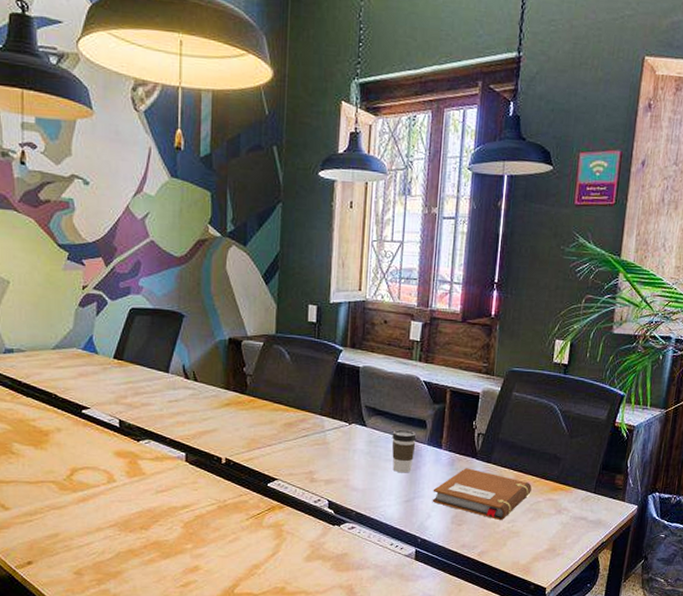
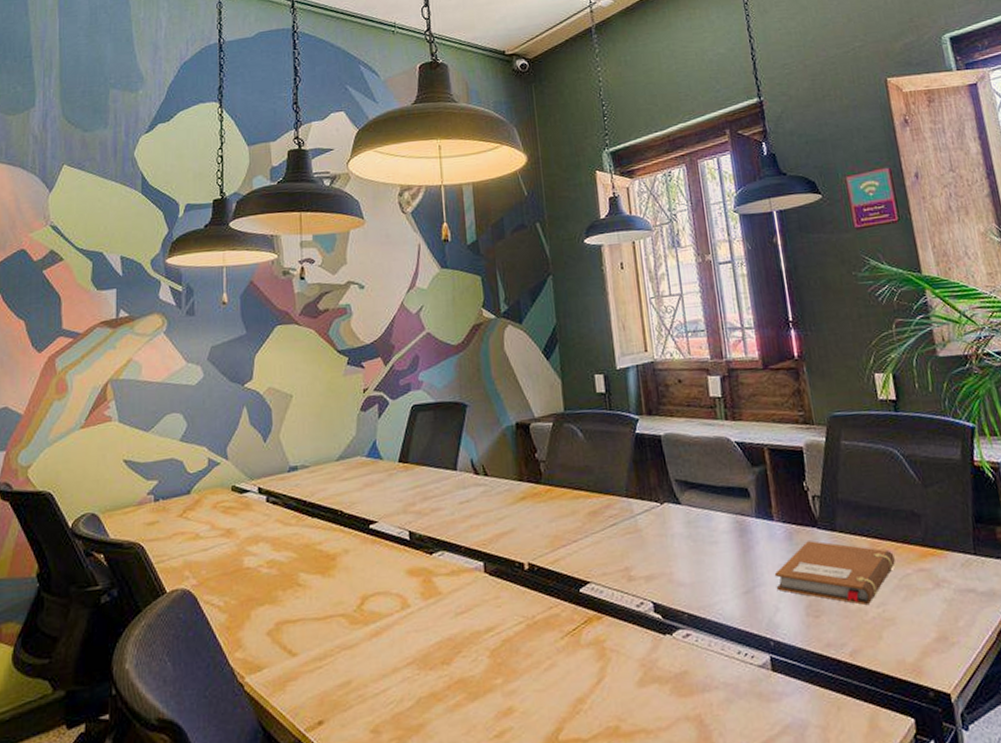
coffee cup: present [392,429,417,473] -> none [712,502,744,557]

